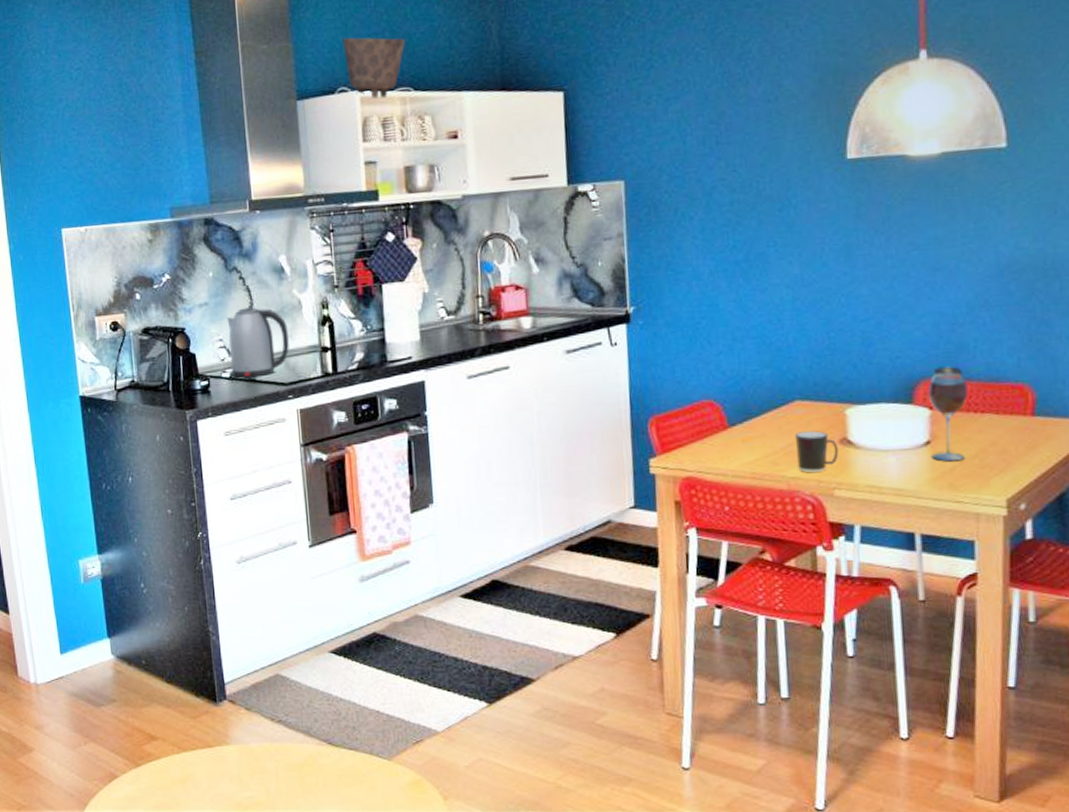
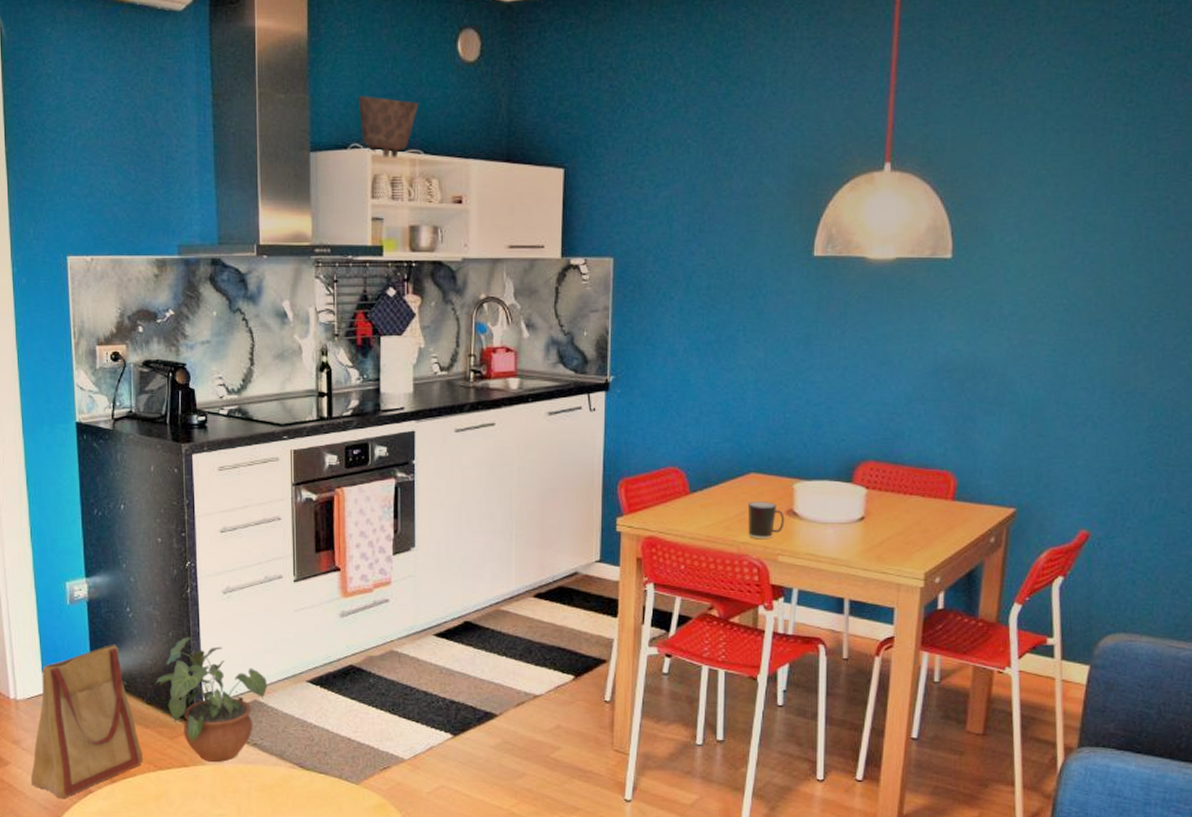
shopping bag: none [55,622,166,785] -> present [30,645,143,799]
potted plant: none [174,611,289,742] -> present [155,637,267,763]
kettle: present [227,307,289,379] -> none [228,348,287,416]
wineglass: present [928,366,968,462] -> none [864,451,900,537]

